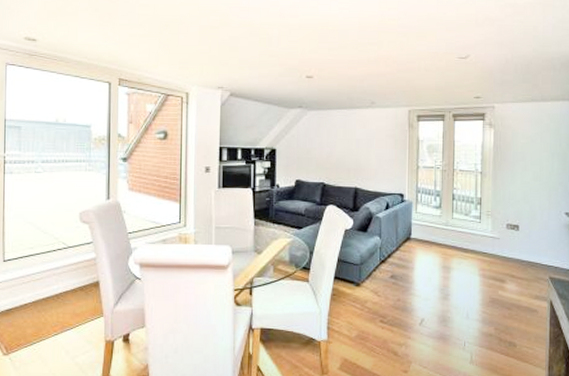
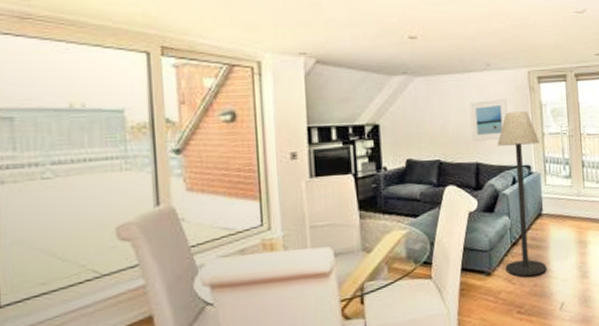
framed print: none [353,133,387,170] -> present [469,98,507,142]
floor lamp: none [373,145,414,292] -> present [497,111,547,277]

